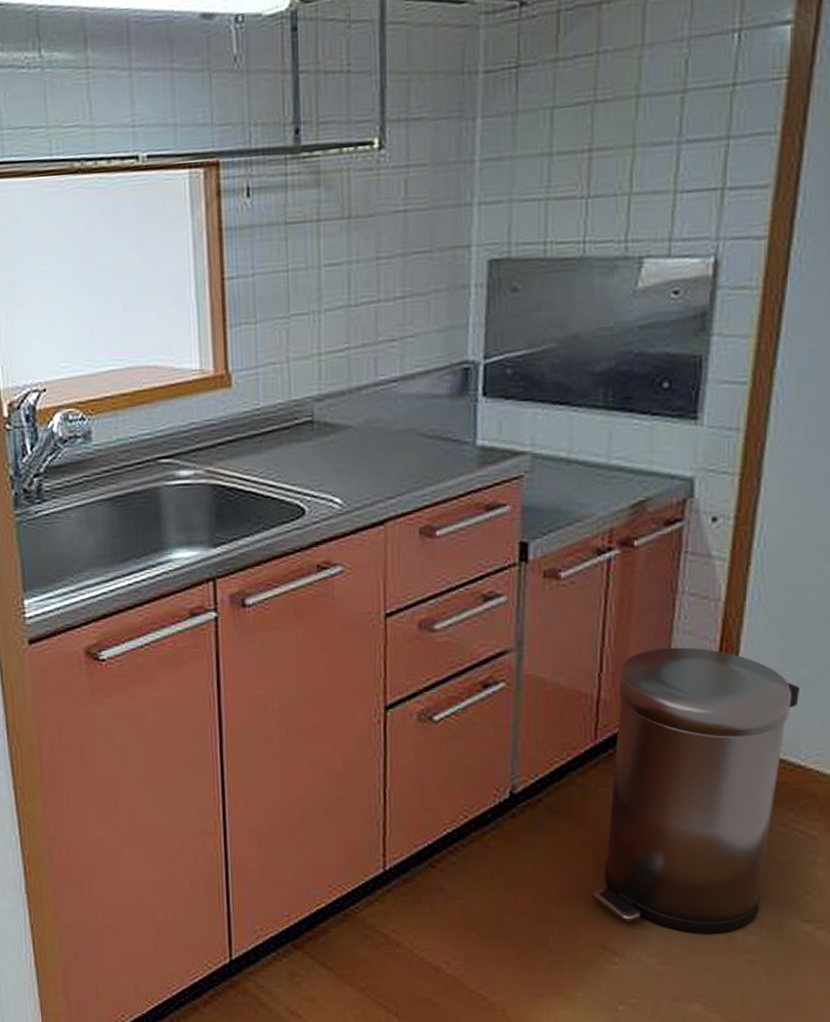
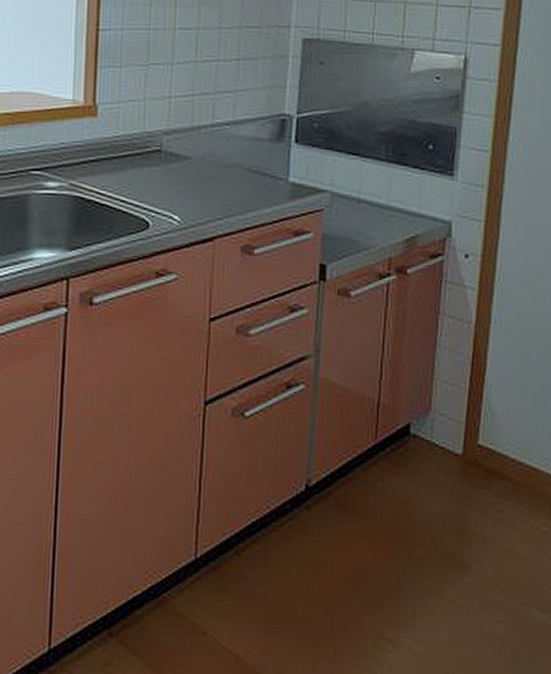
pedal bin: present [591,647,801,935] -> none [370,360,533,624]

